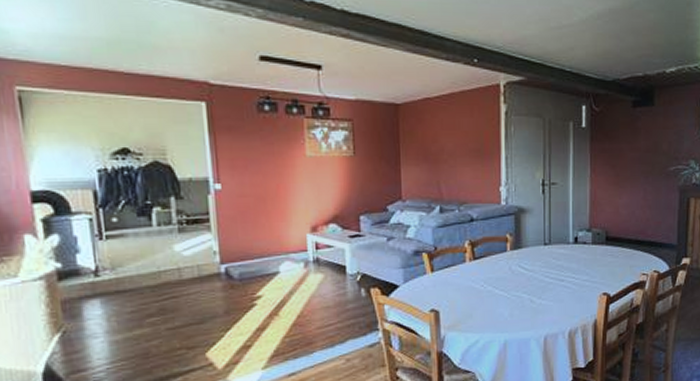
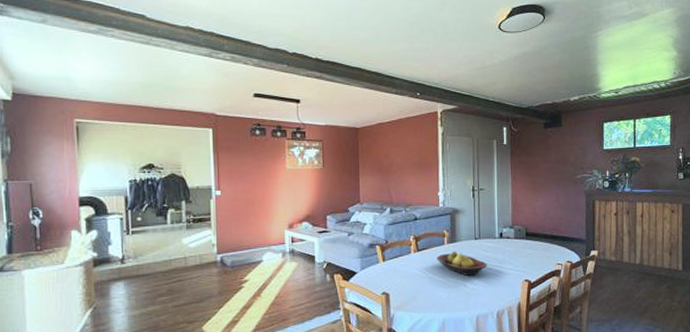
fruit bowl: none [497,259,558,290] -> present [436,251,487,276]

